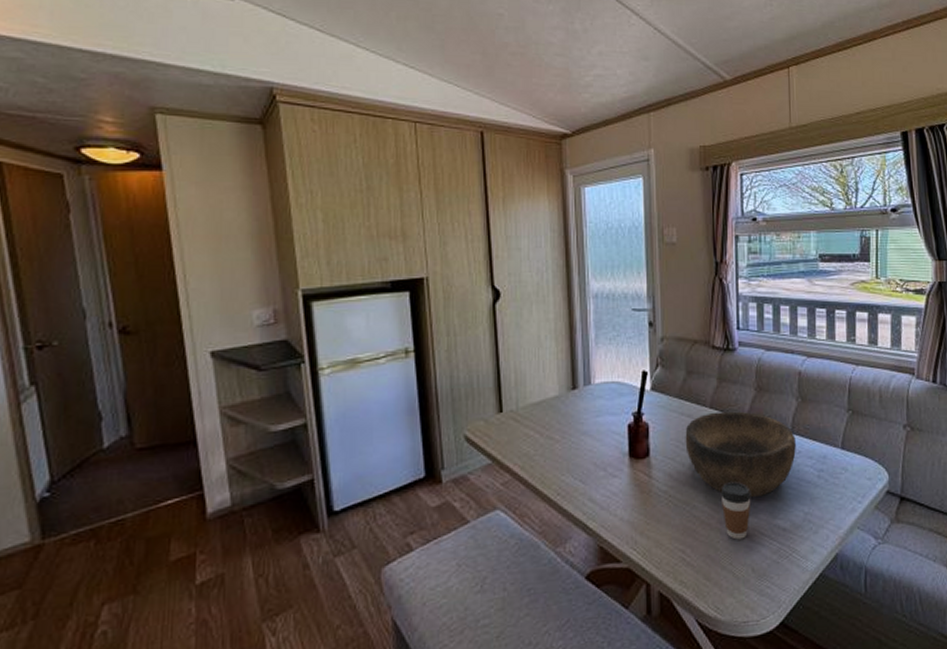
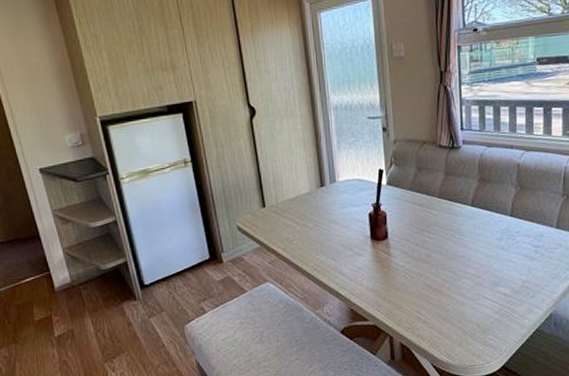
bowl: present [685,411,796,497] -> none [417,199,515,269]
coffee cup: present [720,482,751,540] -> none [449,257,476,303]

